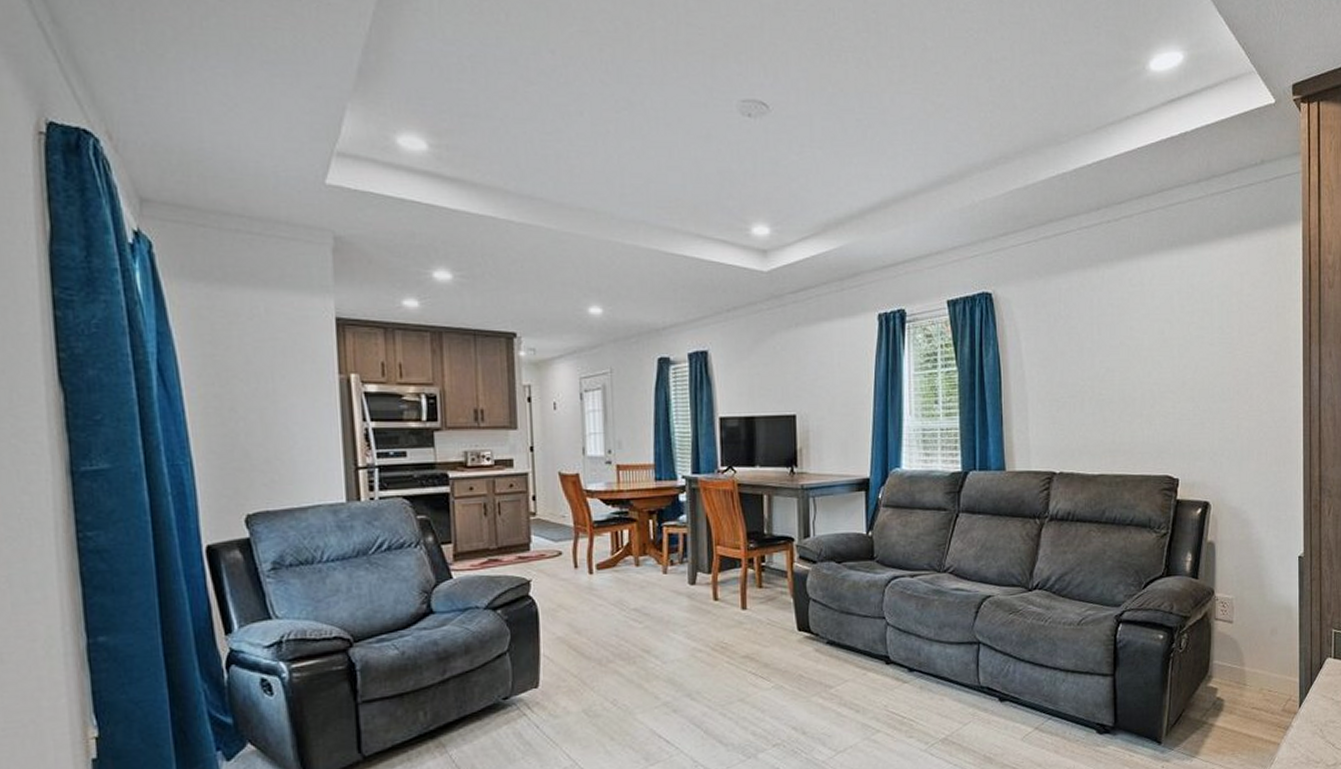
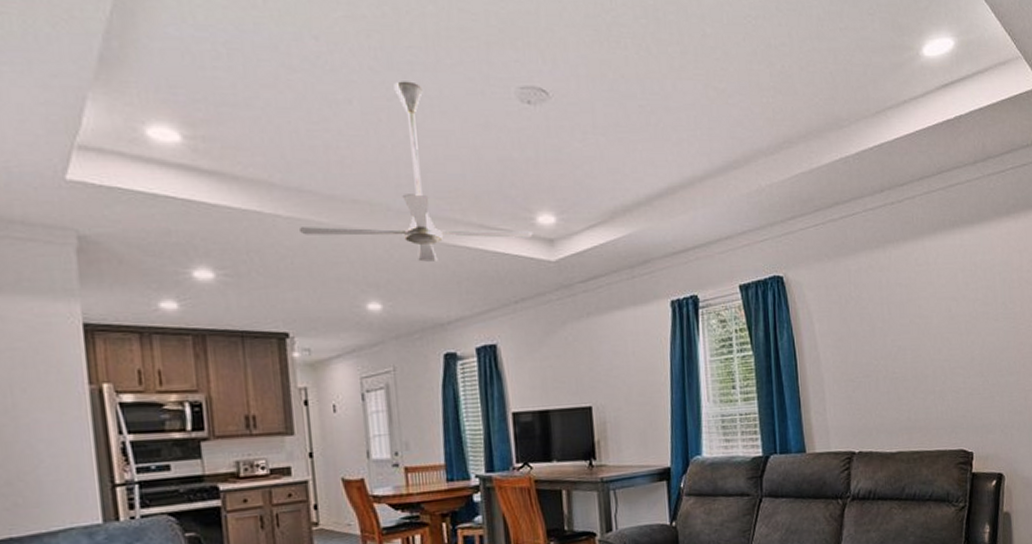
ceiling fan: none [530,94,748,269] -> present [300,81,533,262]

